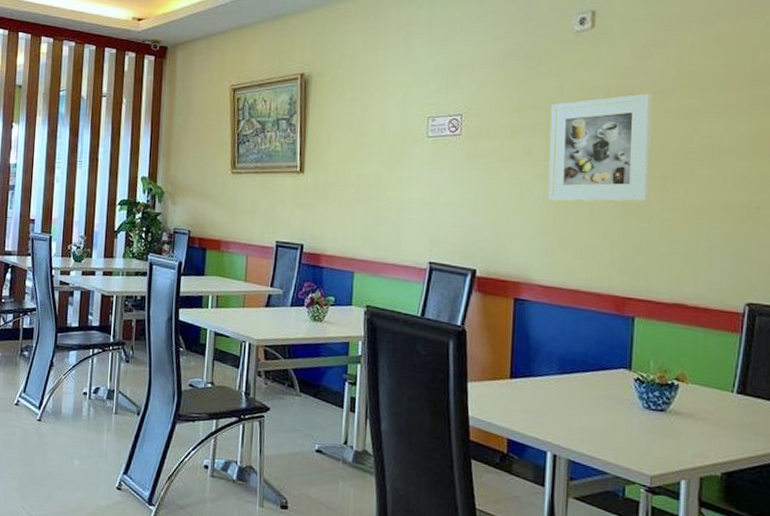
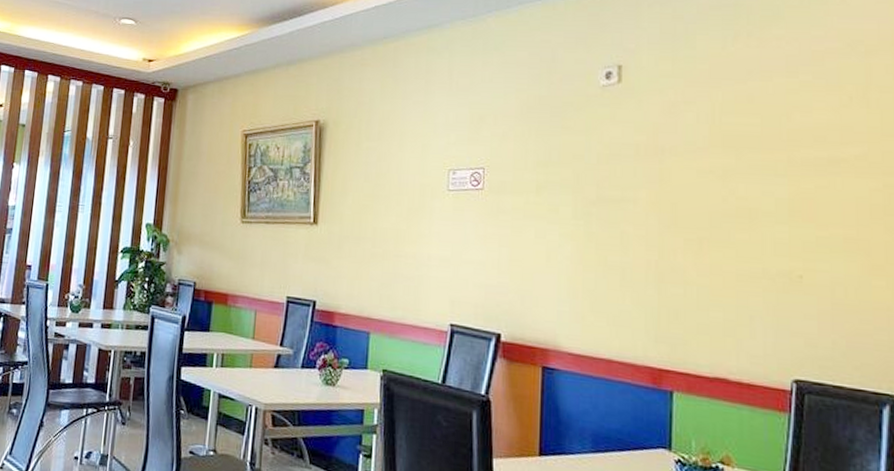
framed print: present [548,93,652,202] -> none [576,151,684,266]

